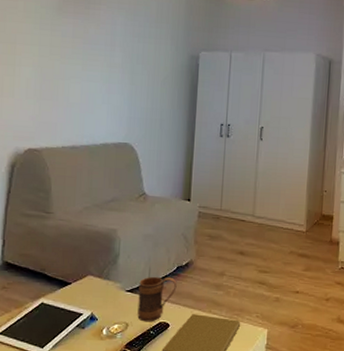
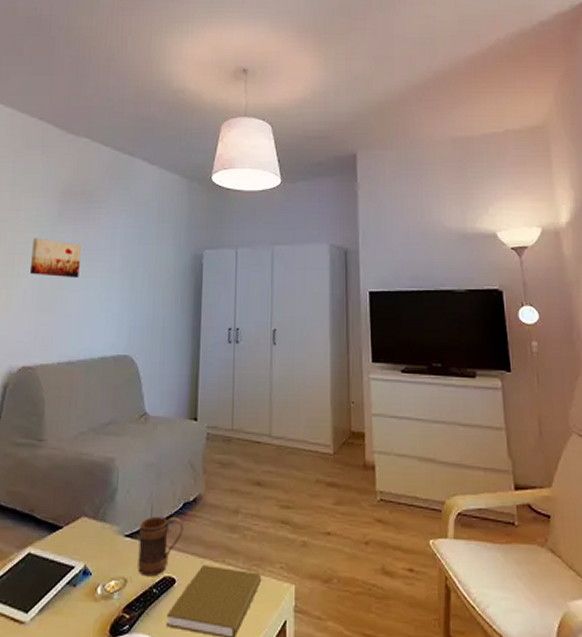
wall art: none [31,28,82,71] -> present [29,237,81,279]

